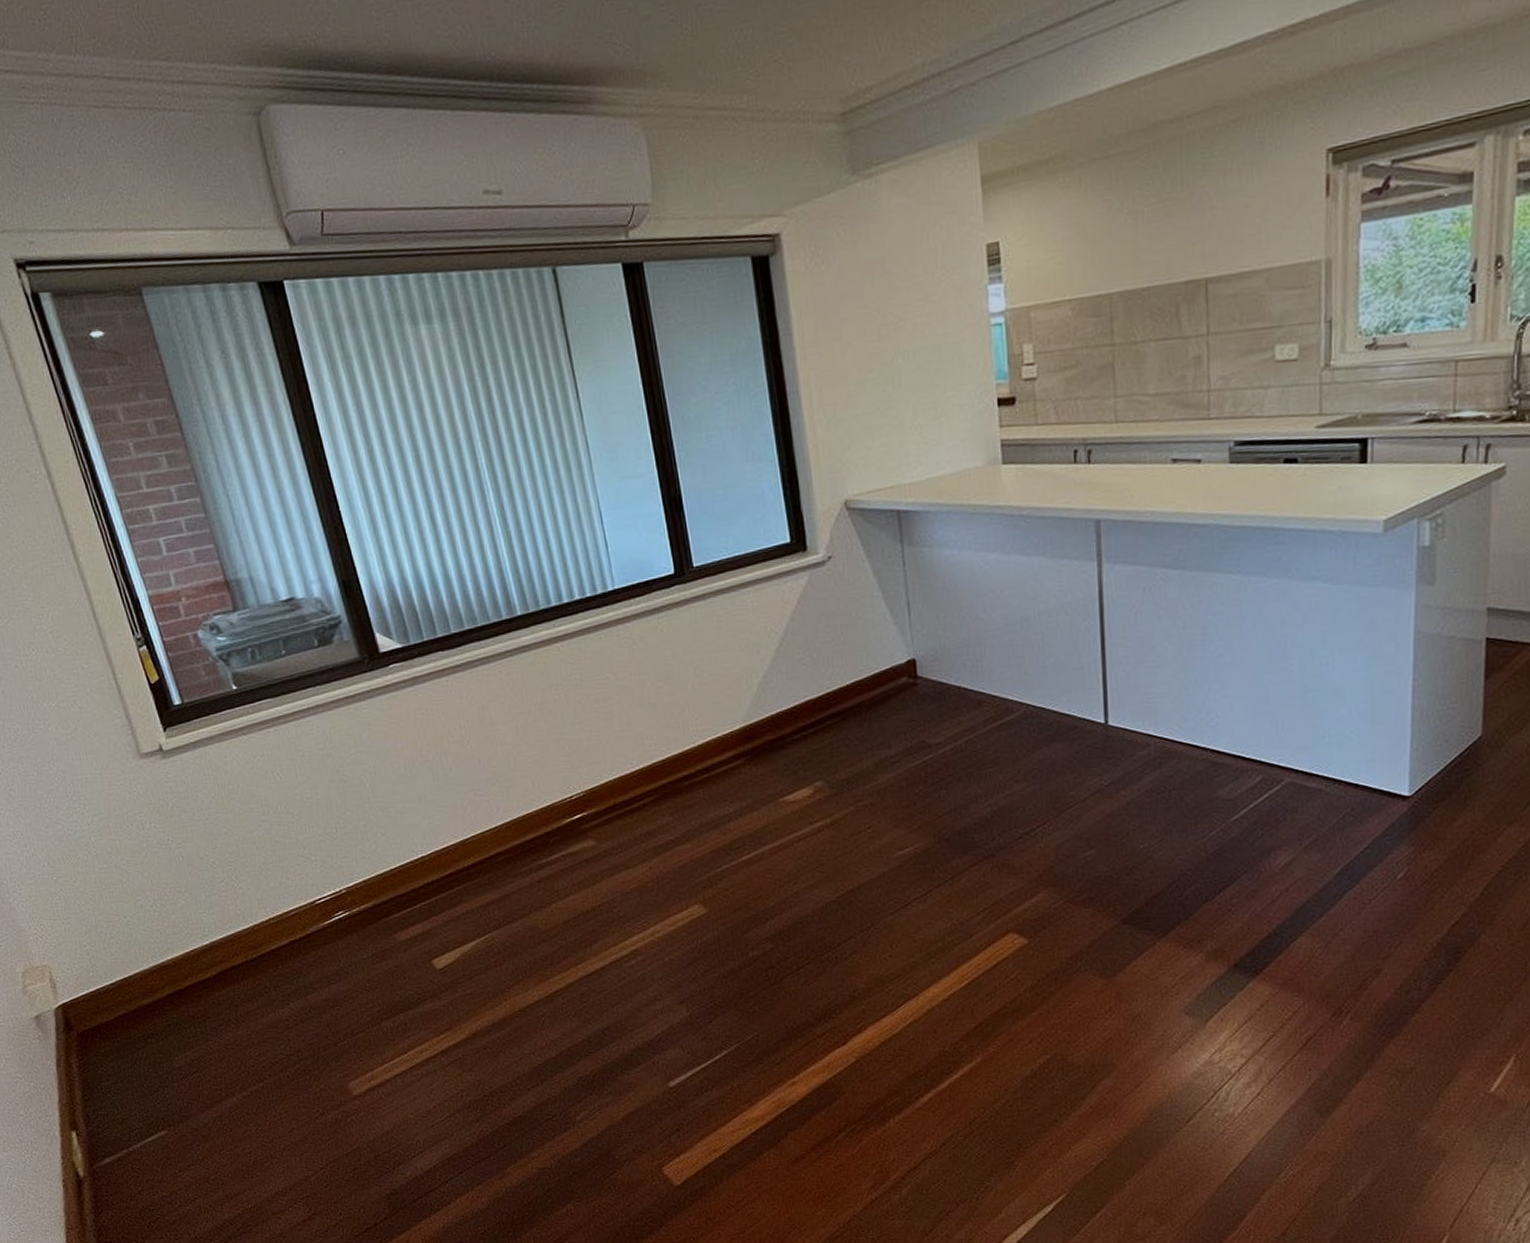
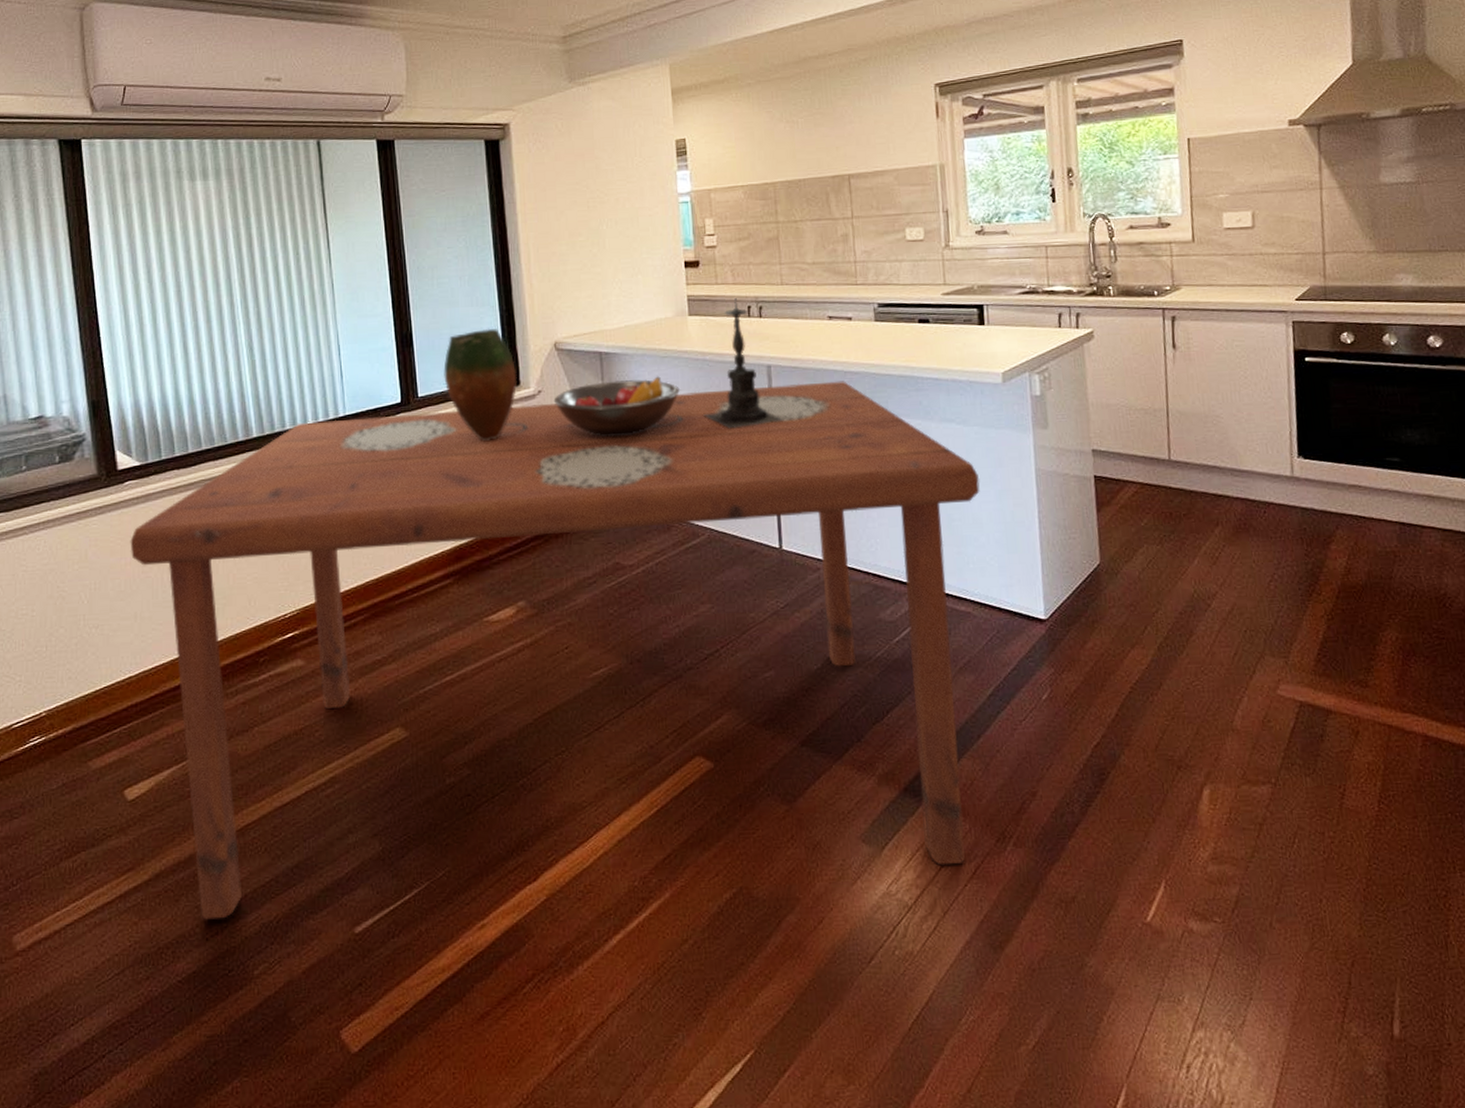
table: none [403,535,1346,1073] -> present [130,381,980,920]
vase: none [719,486,804,614] -> present [443,328,517,441]
fruit bowl: none [846,536,992,605] -> present [553,376,680,435]
candle holder: none [1019,441,1115,594] -> present [703,298,784,429]

